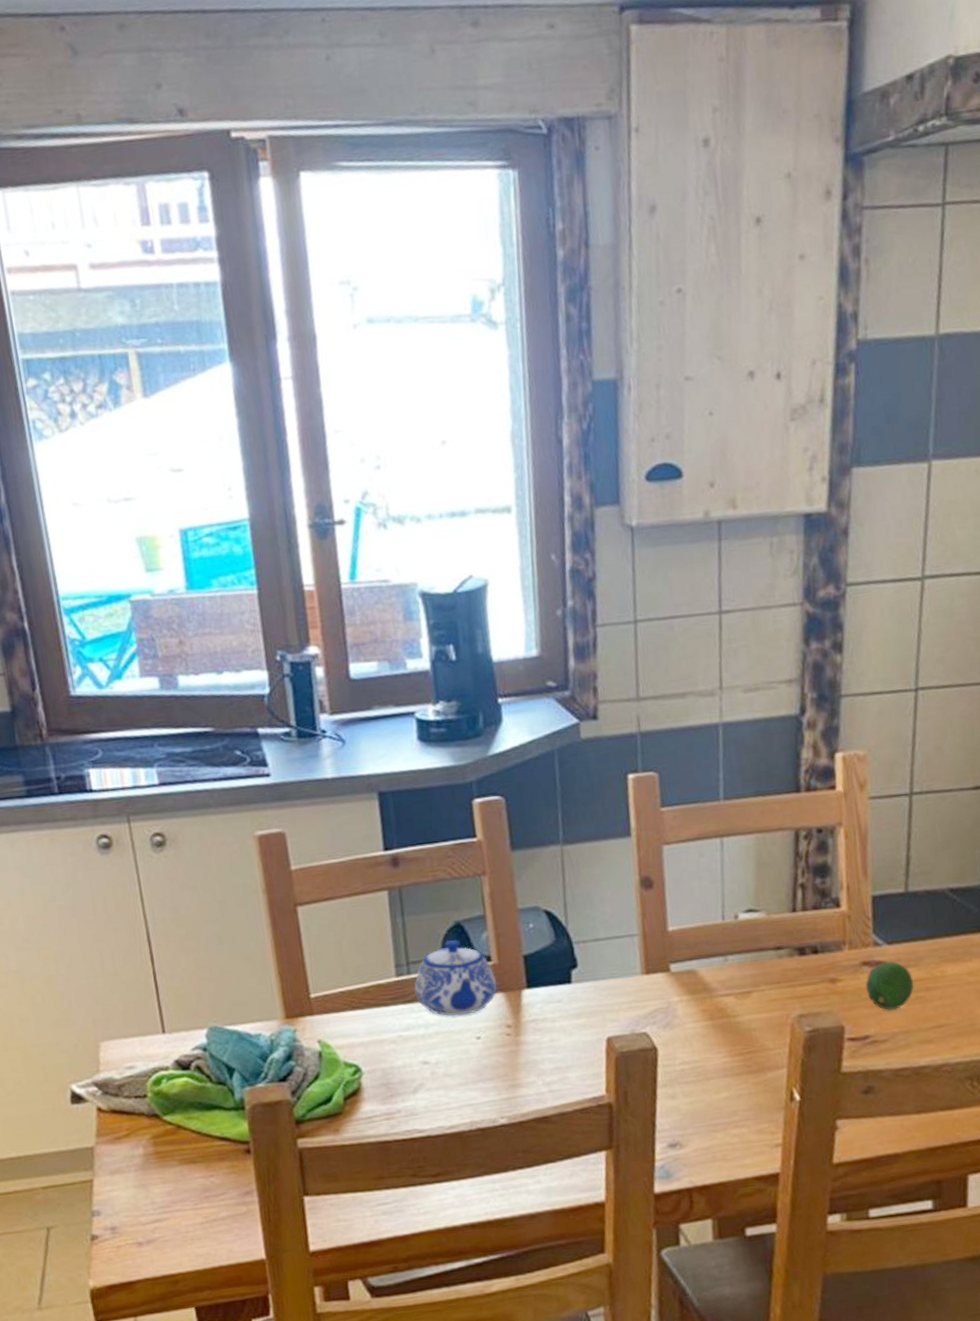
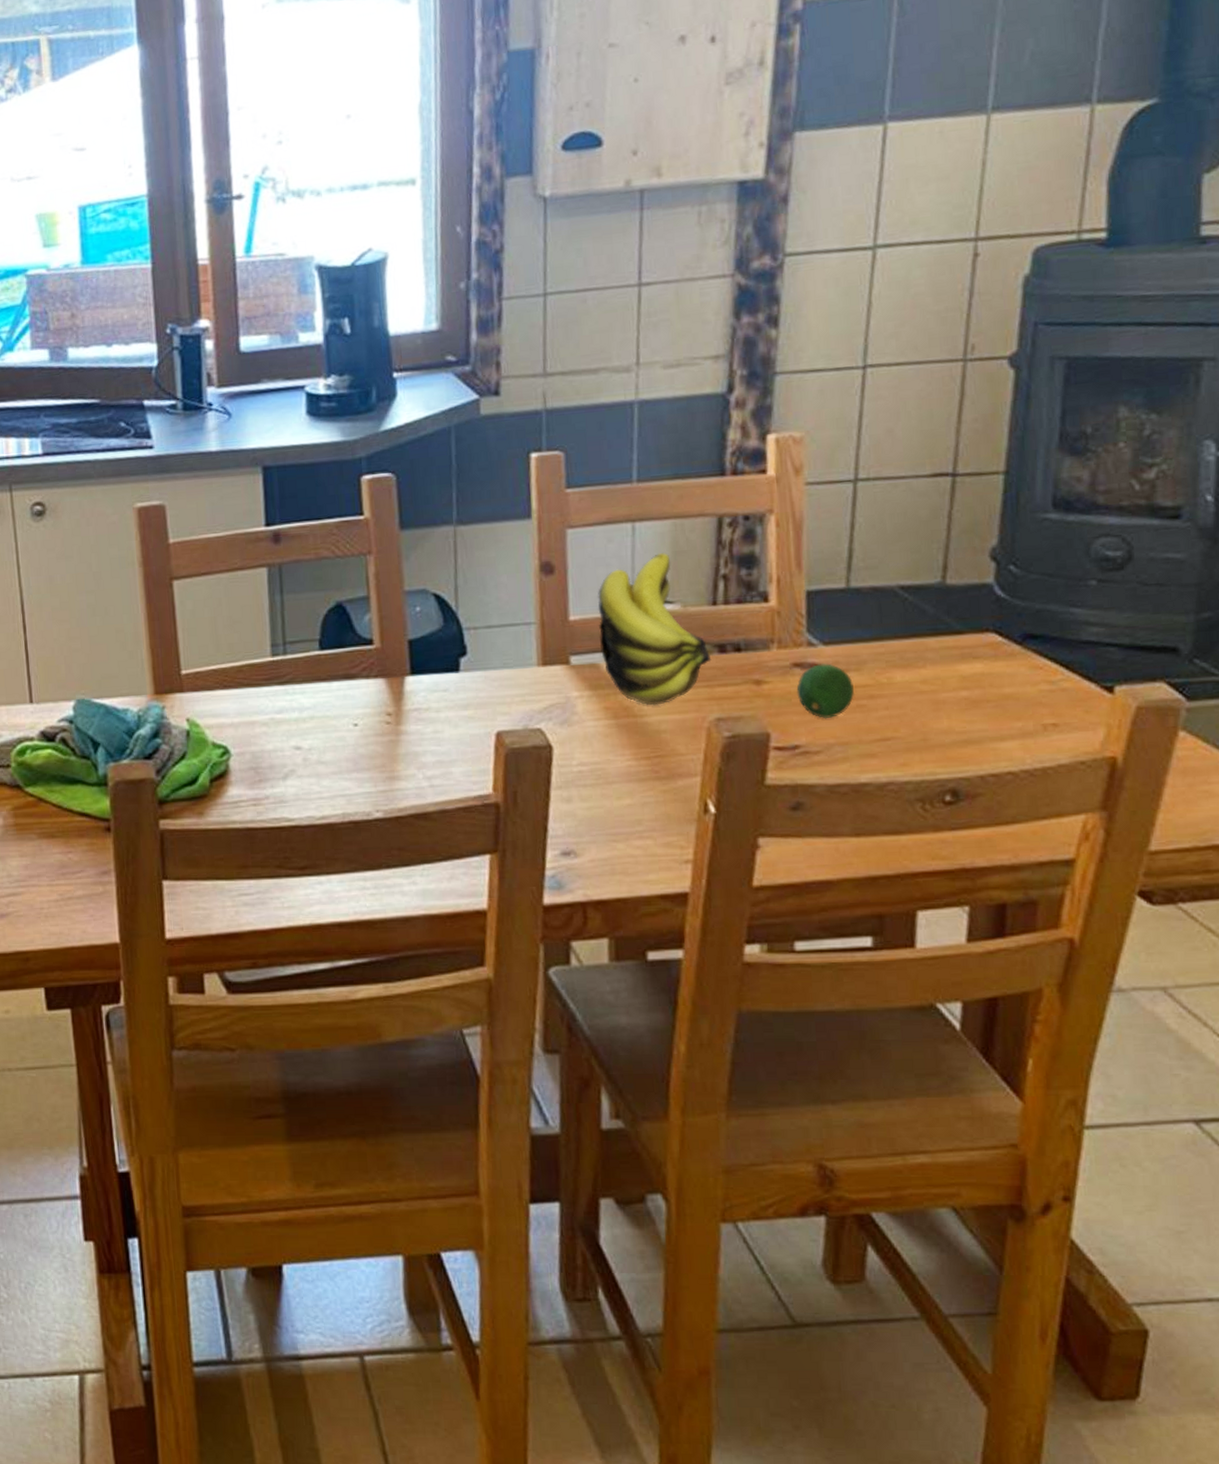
teapot: present [413,940,498,1016] -> none [289,620,379,701]
banana: none [692,865,793,1006] -> present [597,552,712,706]

